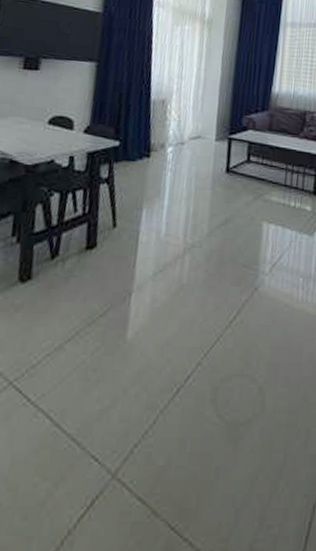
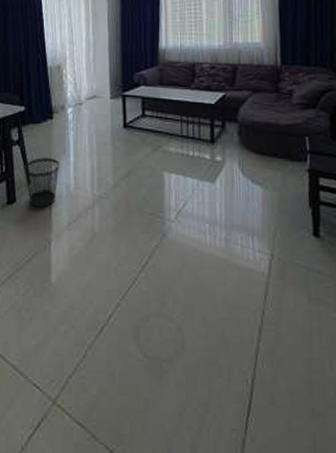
wastebasket: none [109,199,152,254] -> present [24,157,59,207]

